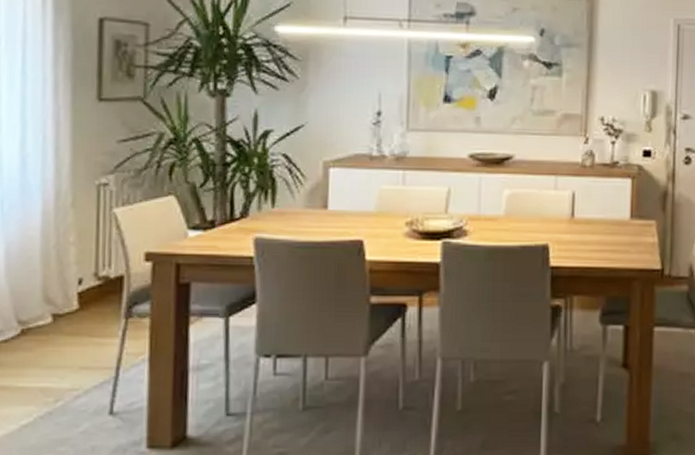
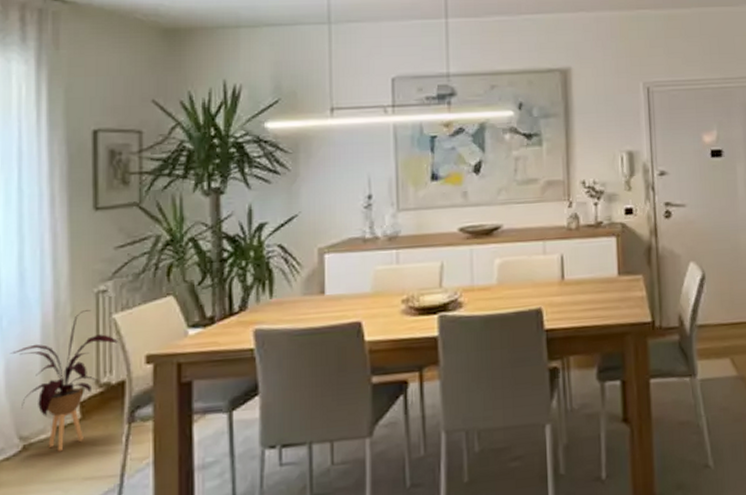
house plant: none [10,202,118,339] -> present [9,310,118,452]

